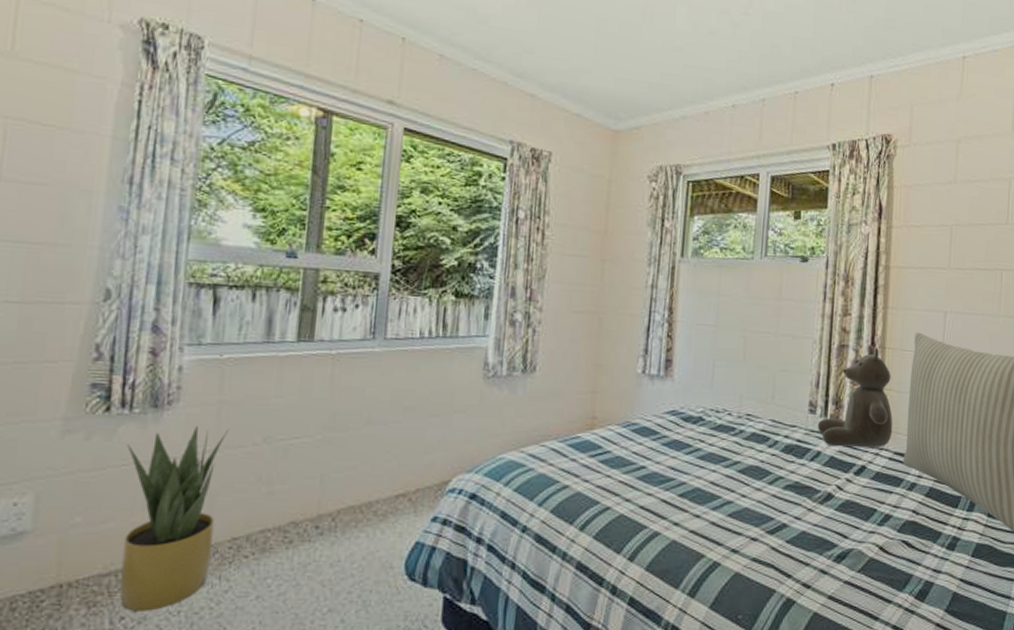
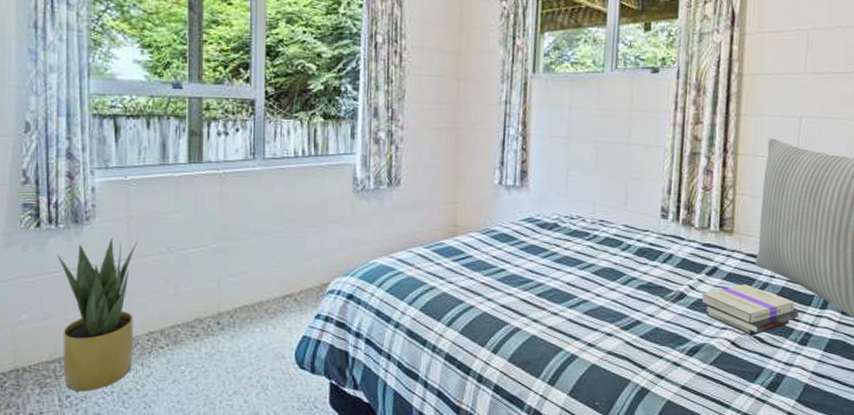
teddy bear: present [817,345,893,449] -> none [669,152,746,251]
books: none [850,484,946,541] -> present [702,284,799,336]

